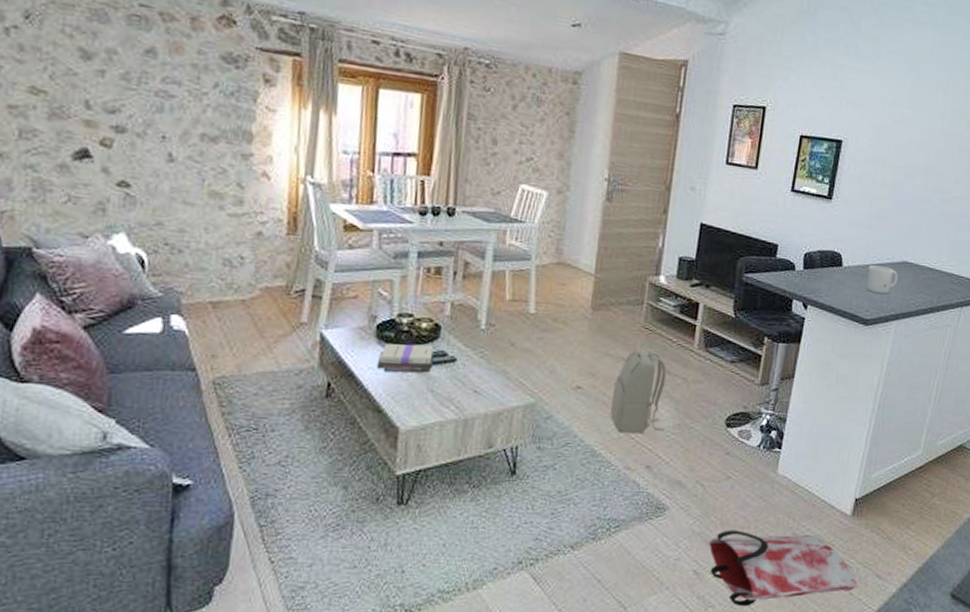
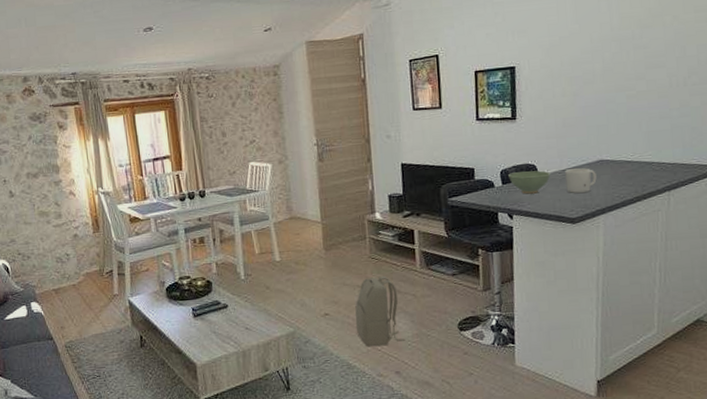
books: present [376,343,434,373] -> none [171,297,211,323]
bowl: none [811,257,855,286] -> present [508,170,551,194]

